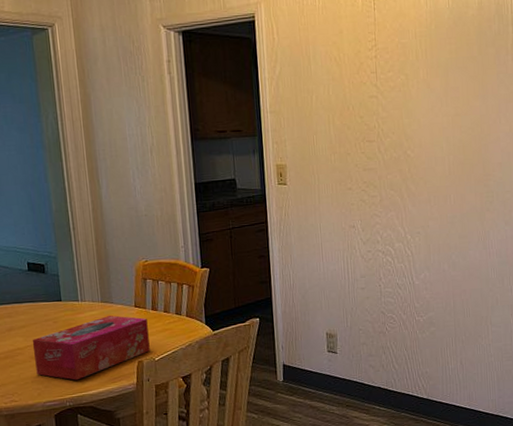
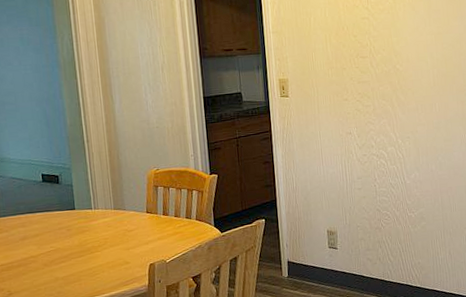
tissue box: present [32,315,150,380] -> none [45,221,161,285]

